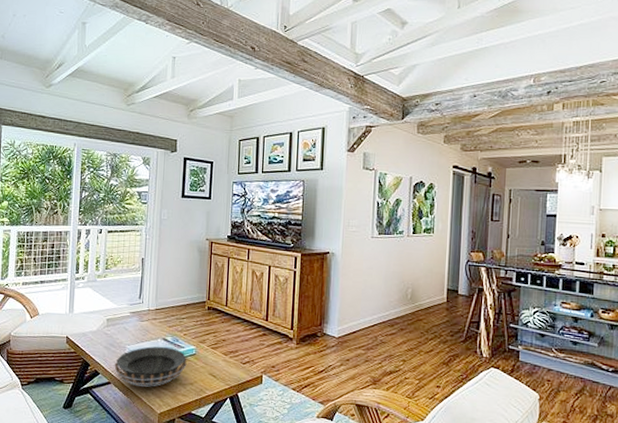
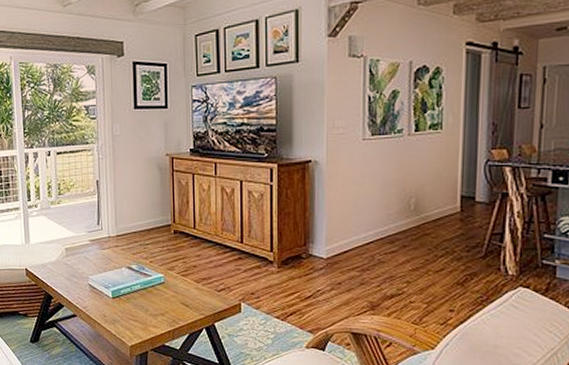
decorative bowl: present [114,346,187,387] -> none [78,275,156,319]

